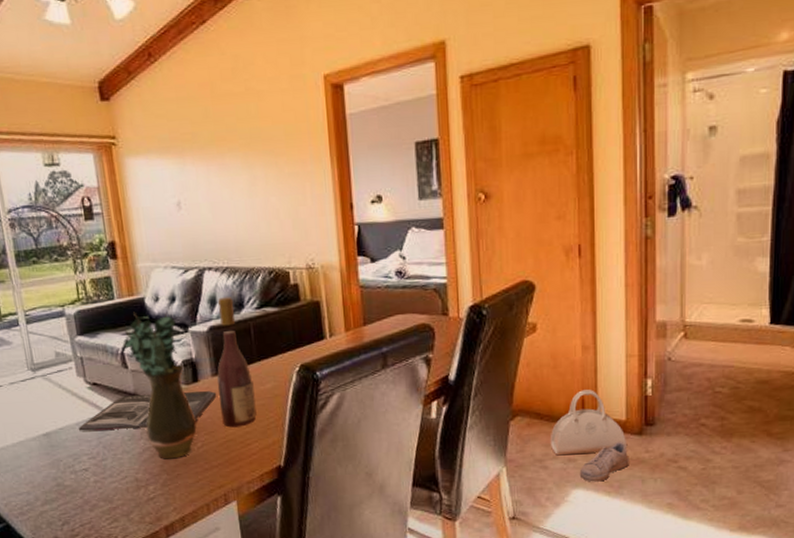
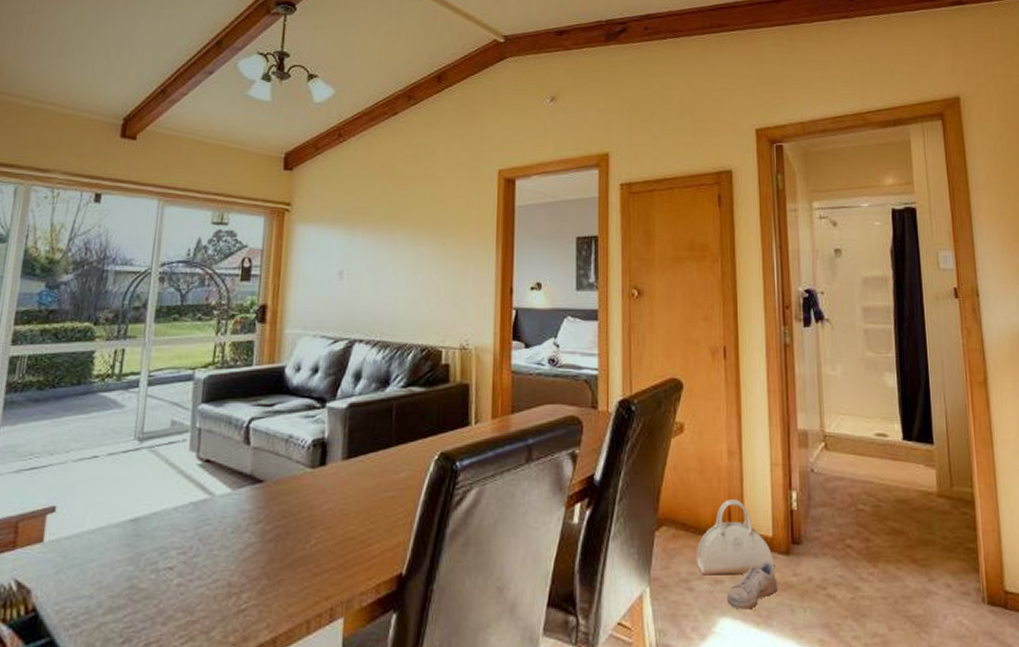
magazine: present [78,391,217,431] -> none [174,477,344,518]
vase: present [123,312,197,459] -> none [250,381,314,559]
wine bottle: present [217,297,257,428] -> none [344,372,386,523]

